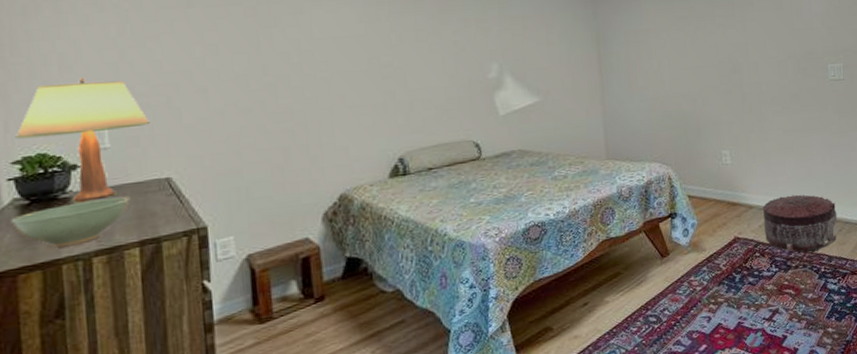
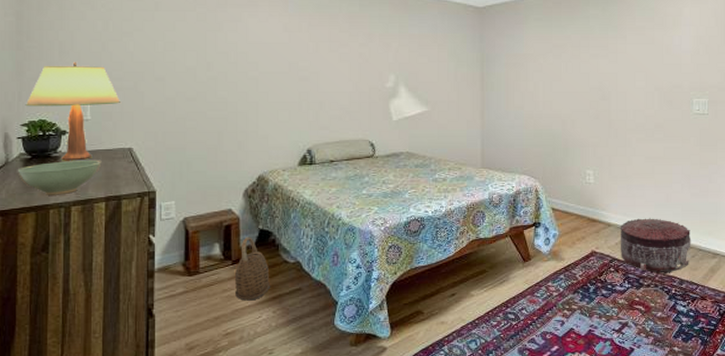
basket: none [318,268,365,344] -> present [234,237,270,301]

